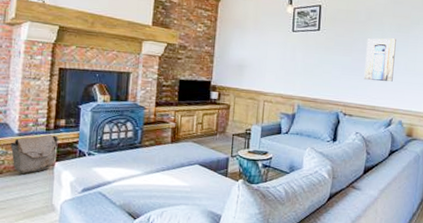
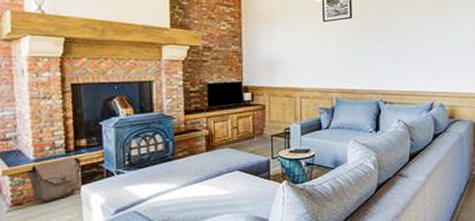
wall art: present [364,38,396,82] -> none [402,20,431,66]

